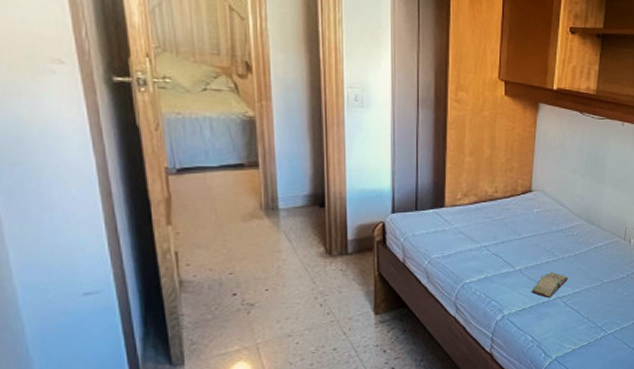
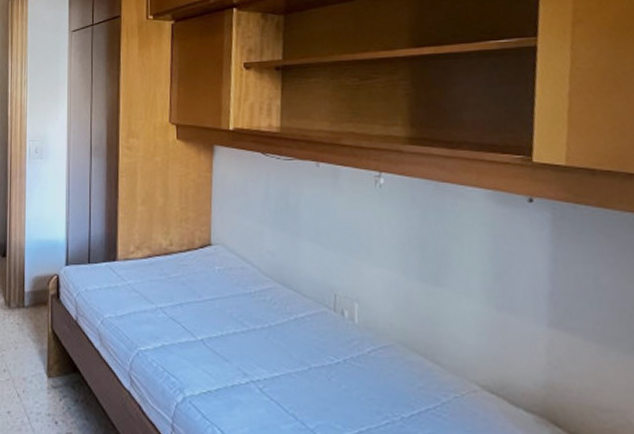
book: present [531,272,568,298] -> none [217,347,263,380]

